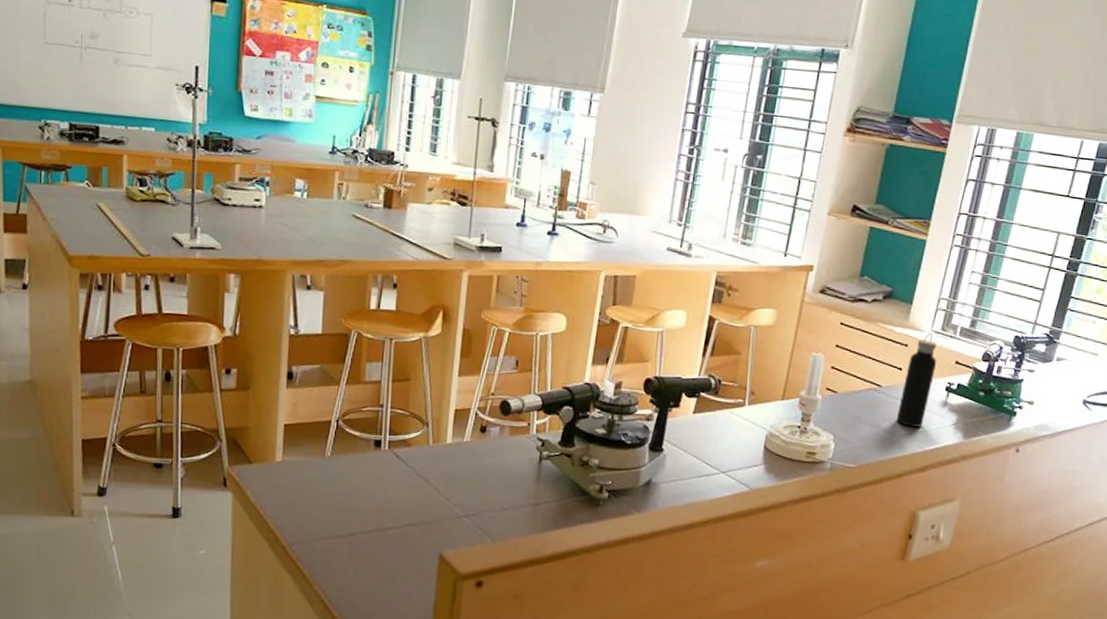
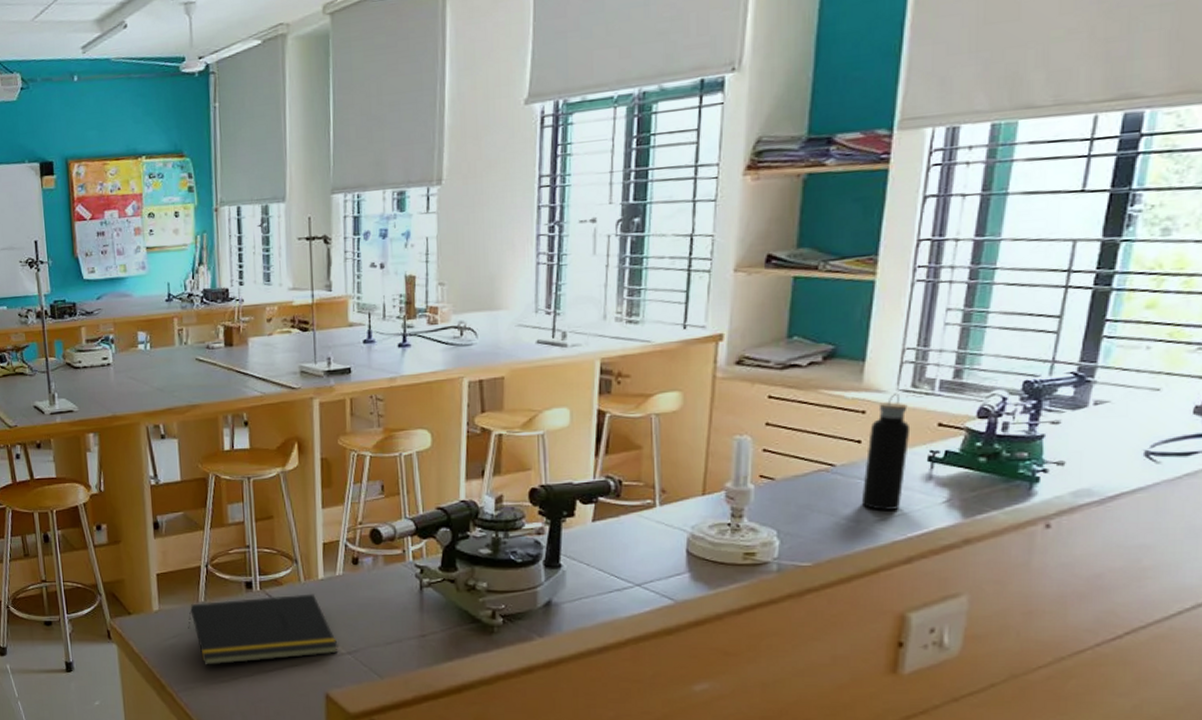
notepad: none [310,456,457,520] -> present [188,594,339,665]

